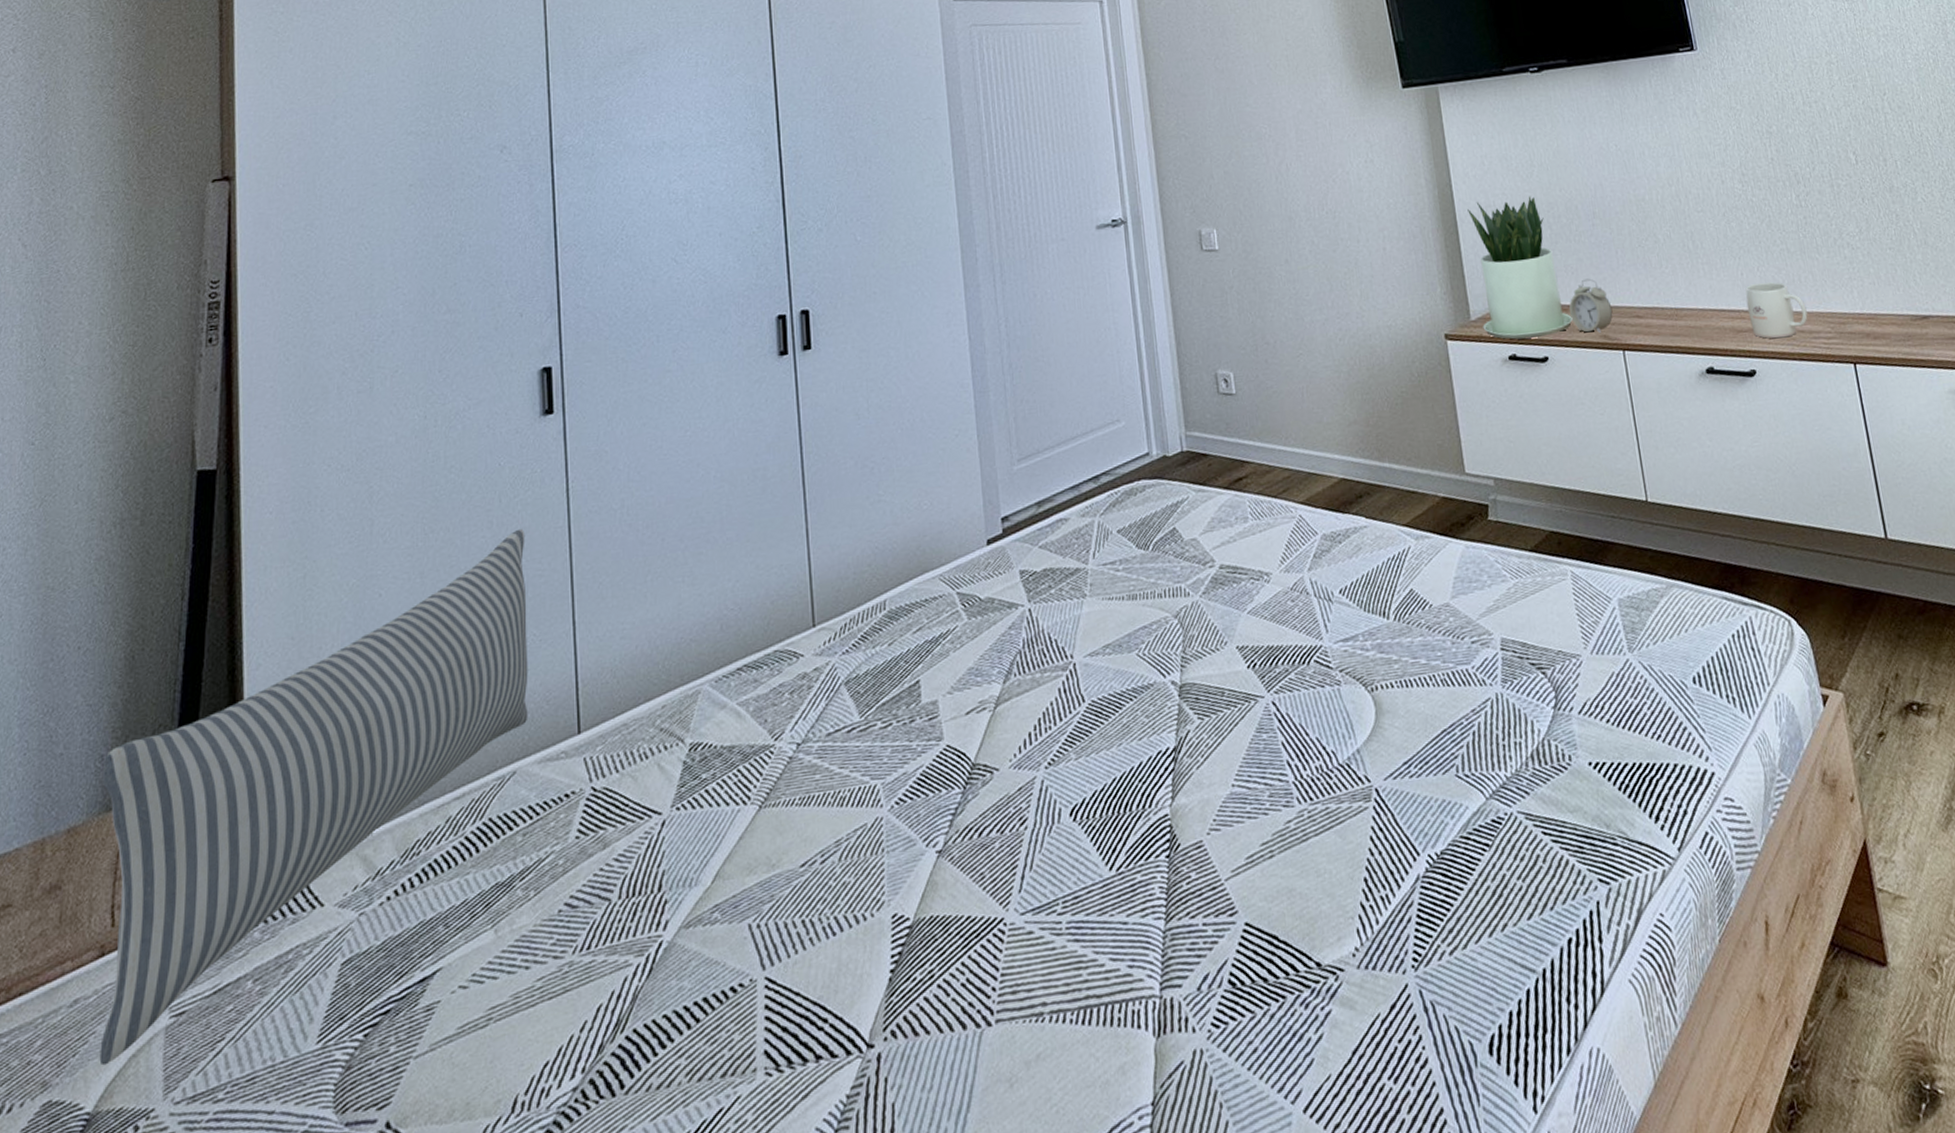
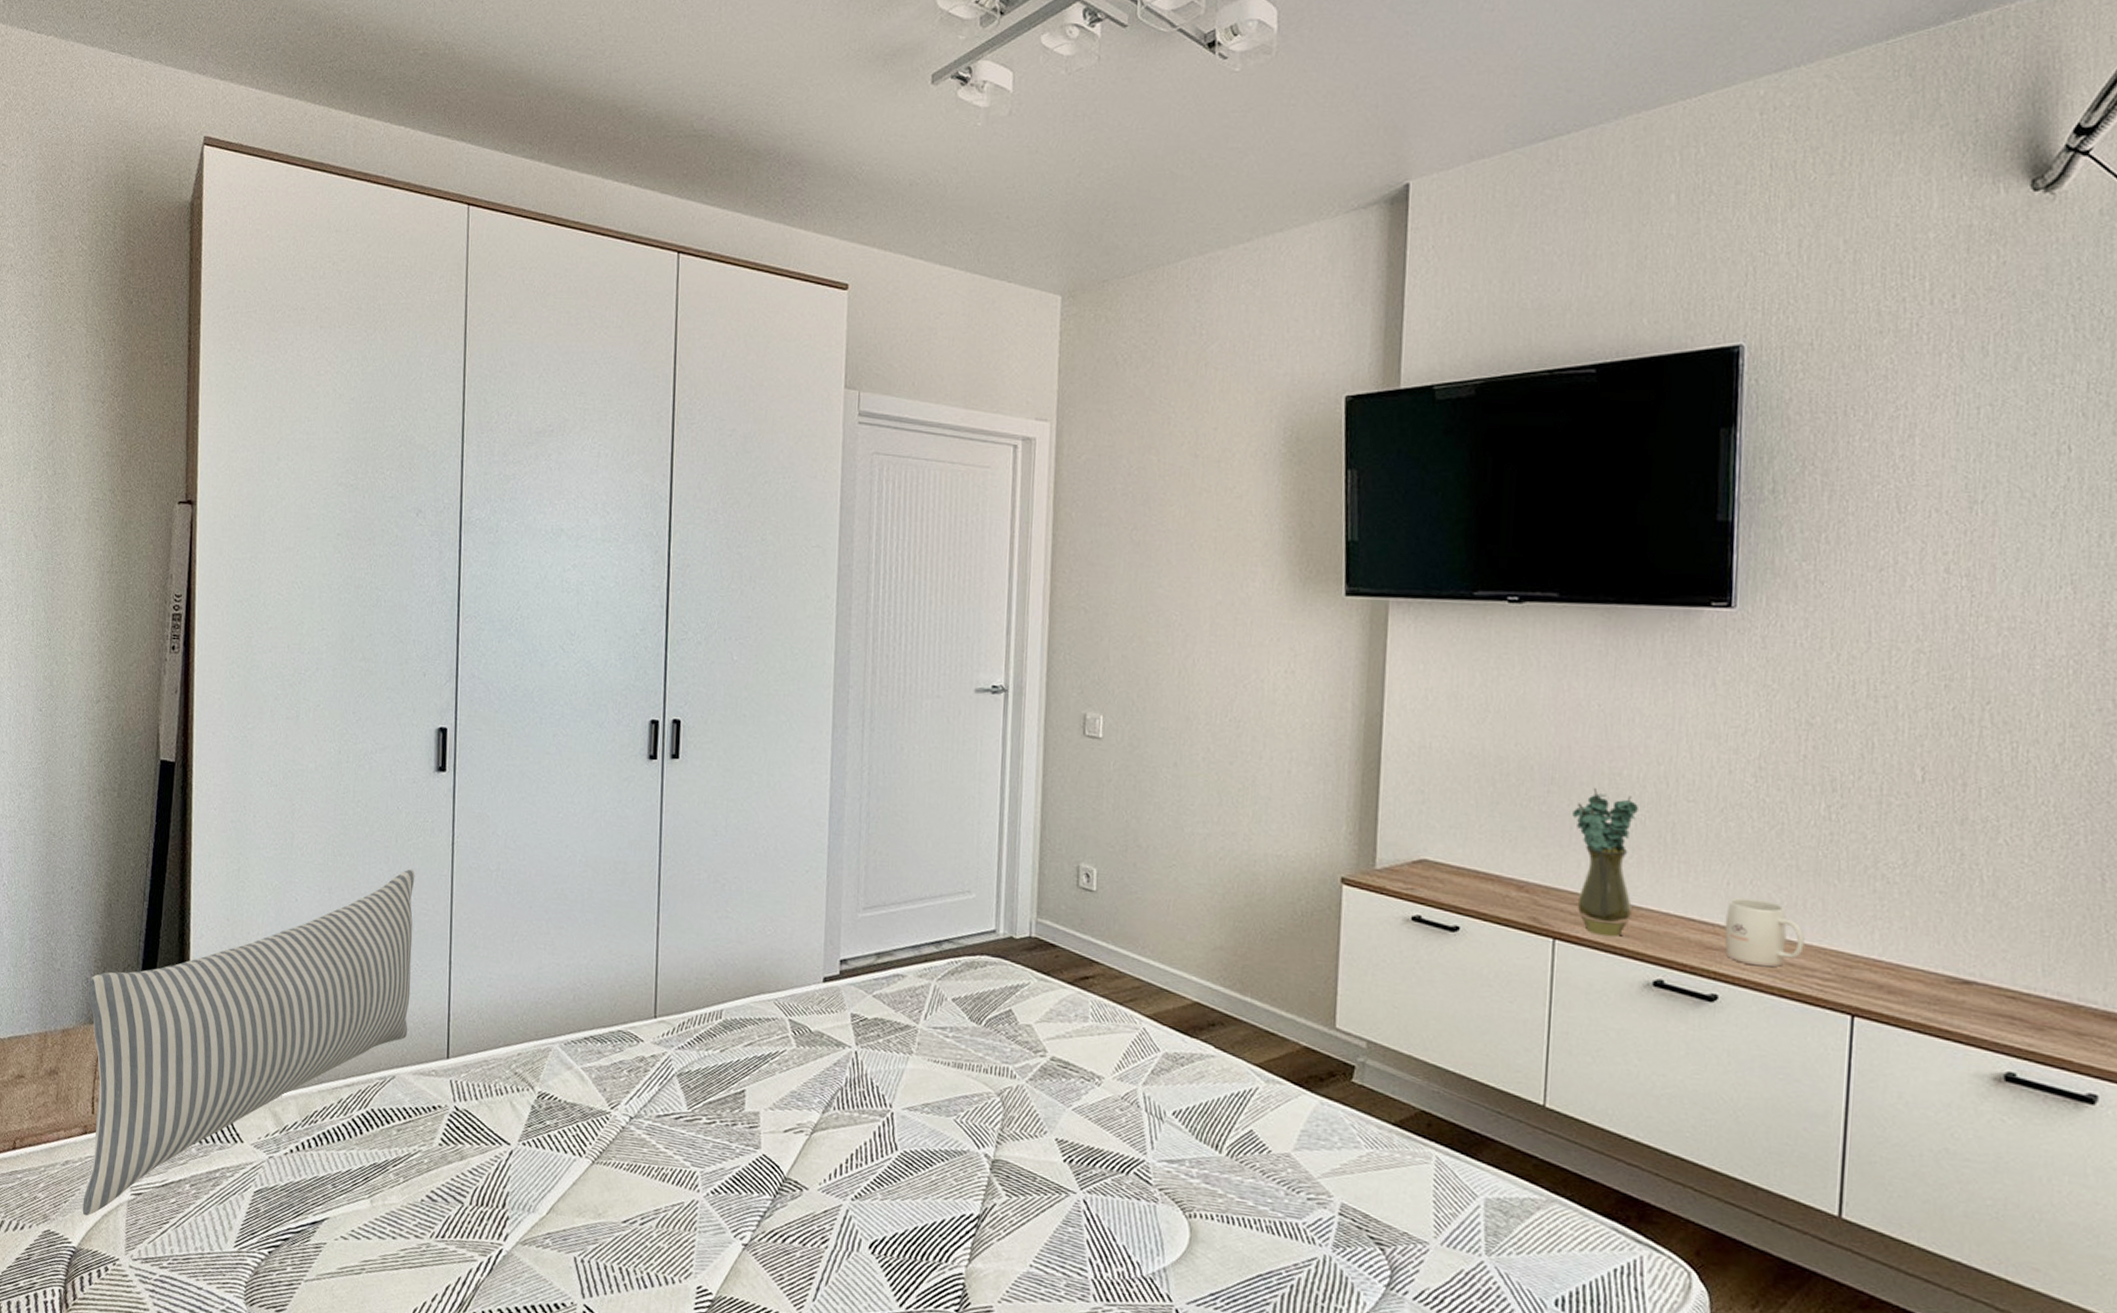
planter: present [1467,196,1573,340] -> none [1388,740,1499,904]
alarm clock: present [1569,278,1613,334] -> none [1496,850,1551,915]
vase: none [1615,214,1678,340] -> present [1572,787,1638,938]

